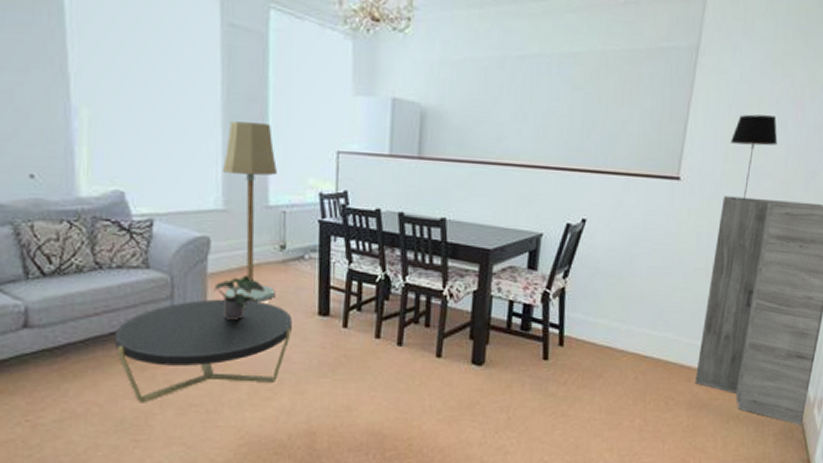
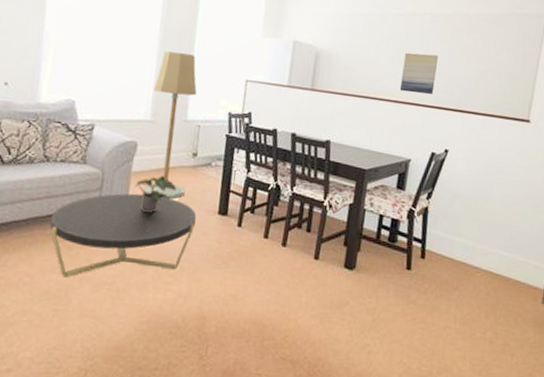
wall art: none [525,104,571,155] -> present [399,52,439,95]

